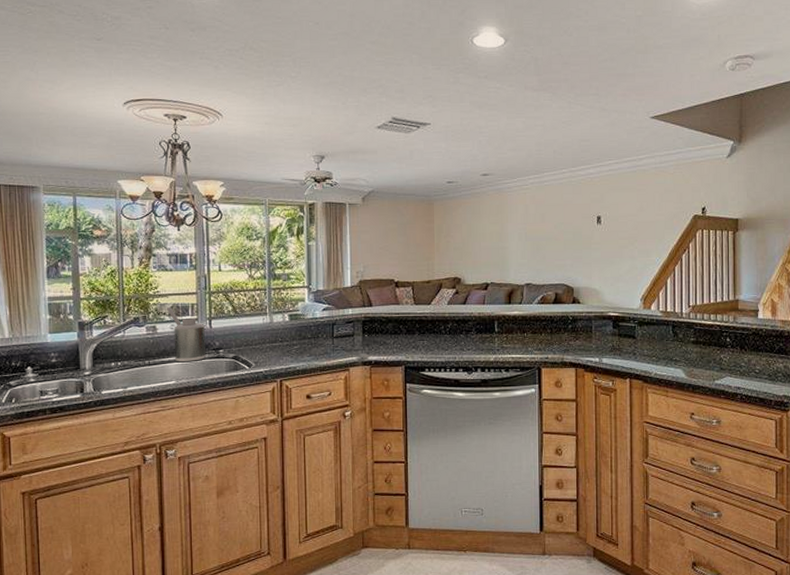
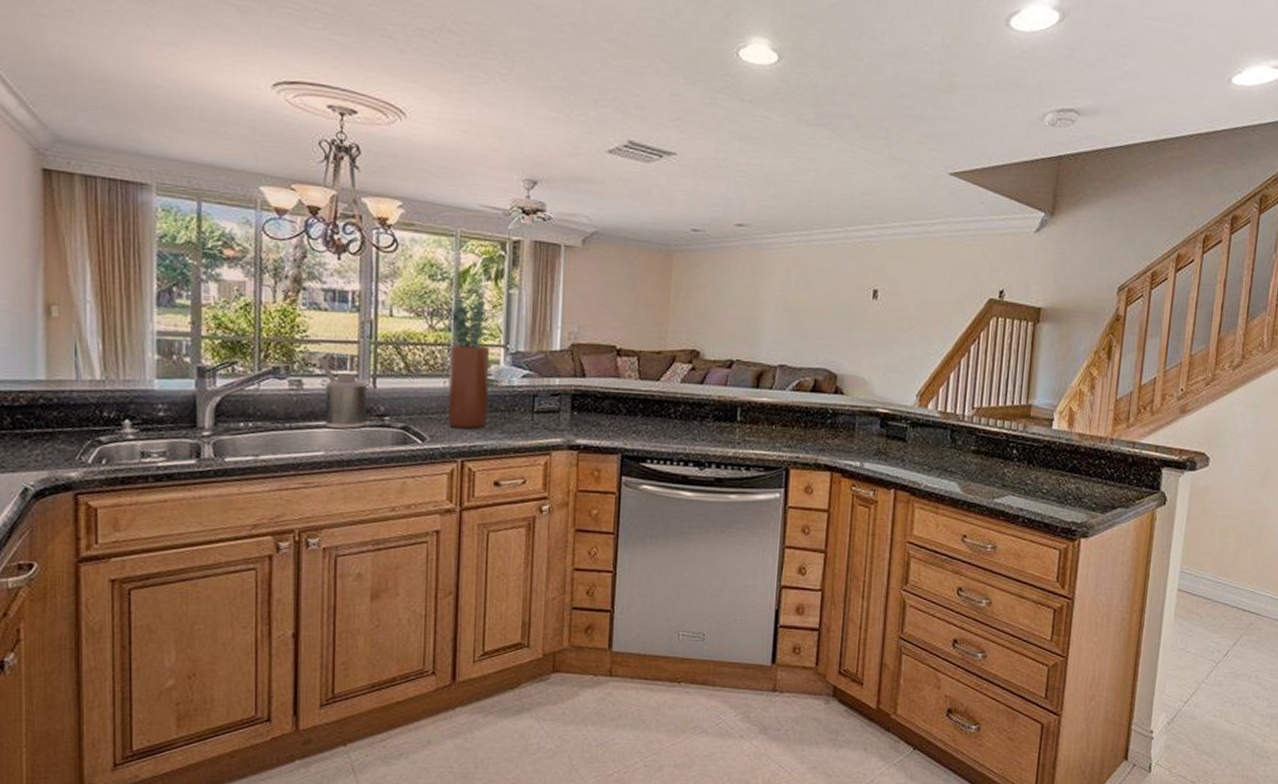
vase: none [265,244,298,355] -> present [448,290,490,430]

